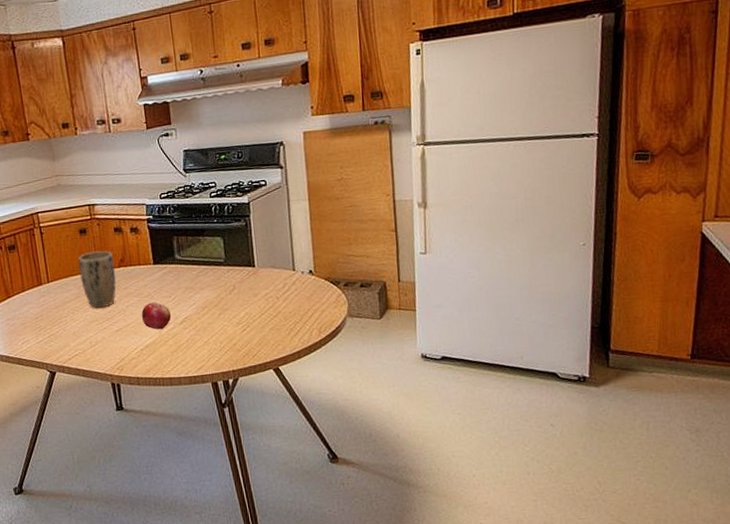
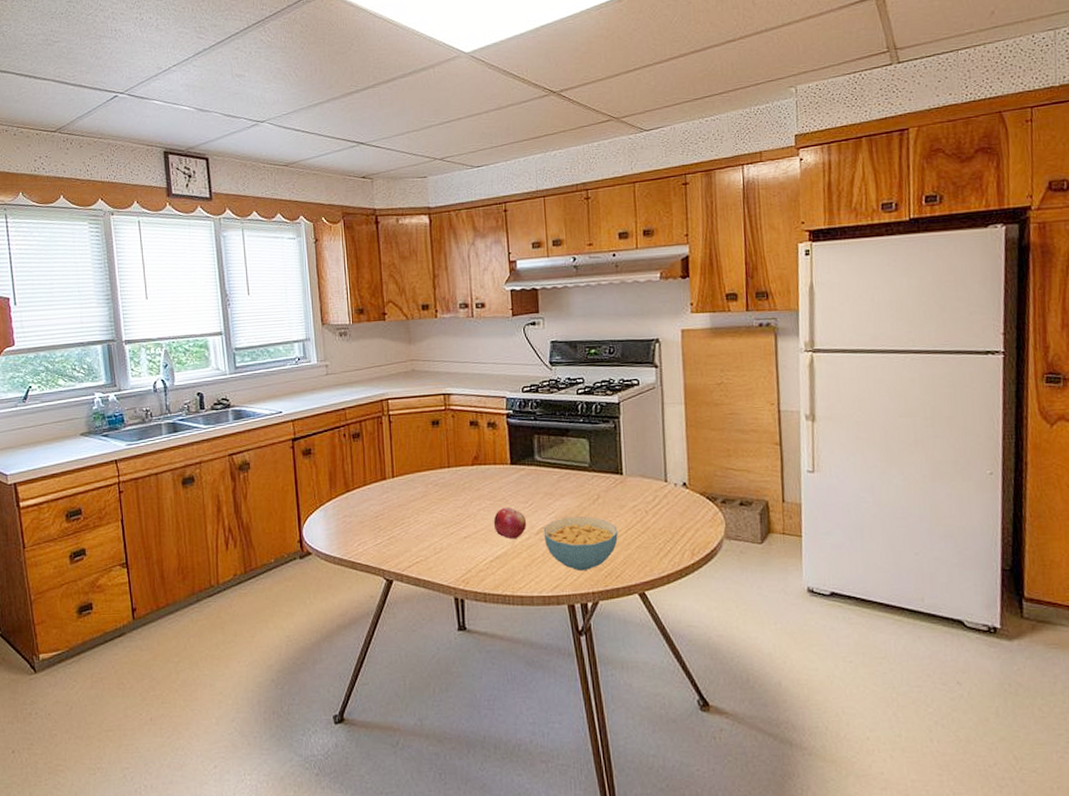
plant pot: present [78,251,117,309] -> none [428,446,468,510]
cereal bowl: none [186,305,253,353] -> present [543,516,618,572]

